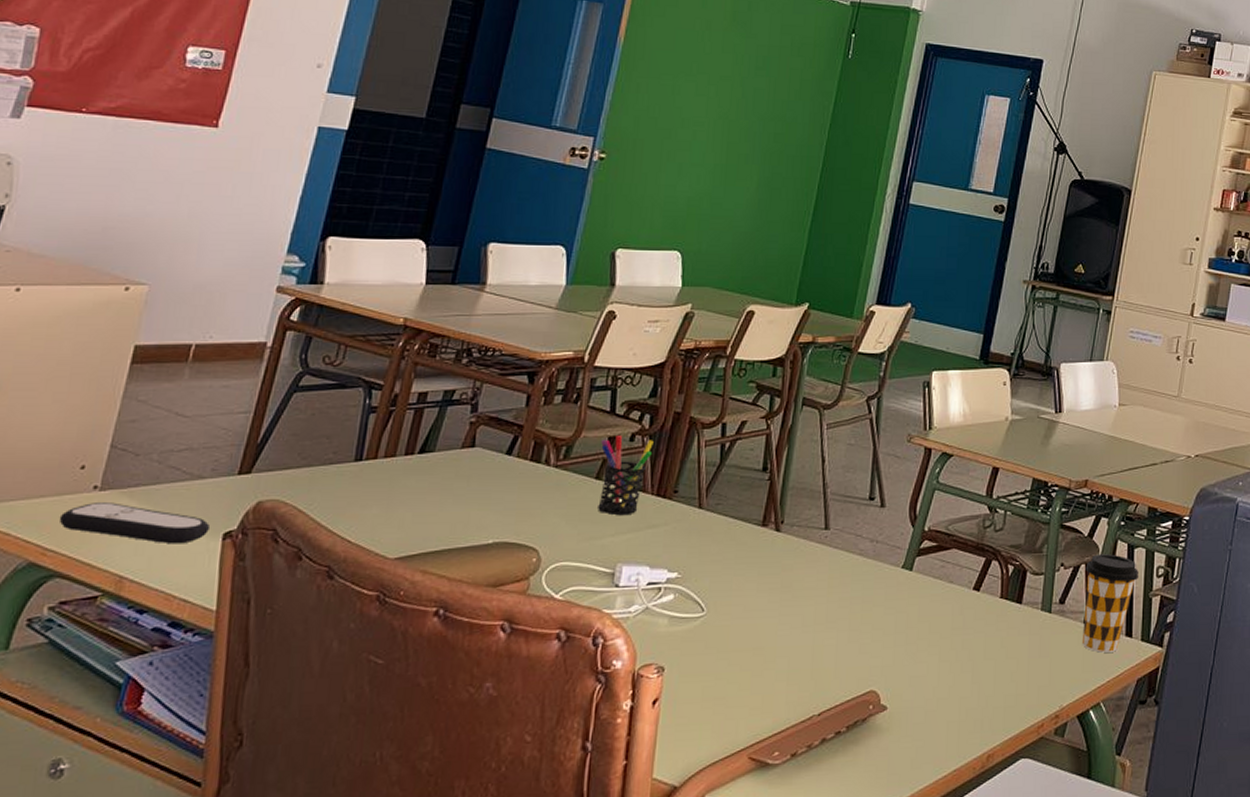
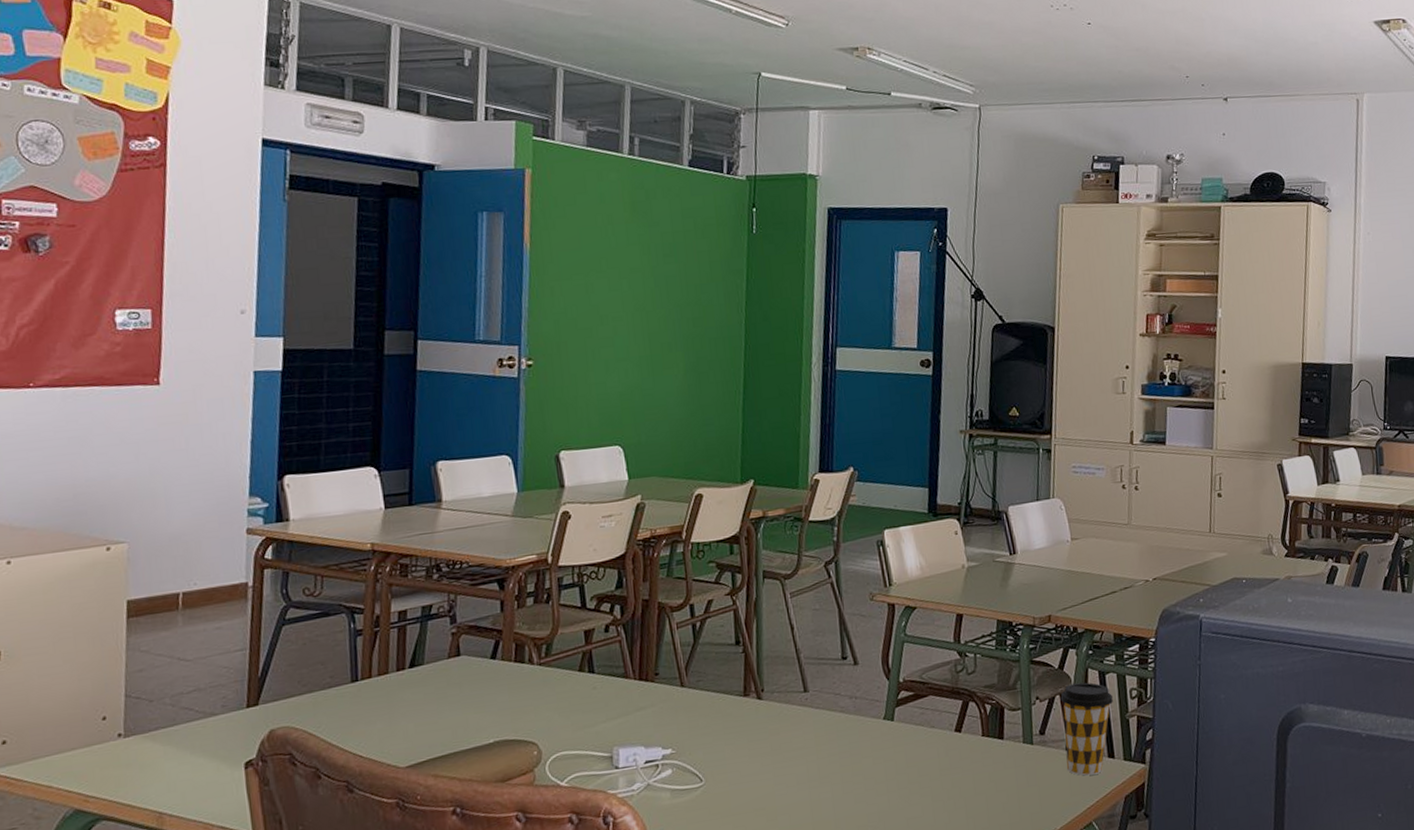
remote control: present [58,502,211,544] -> none [93,746,232,779]
pen holder: present [598,434,654,515] -> none [578,627,629,703]

